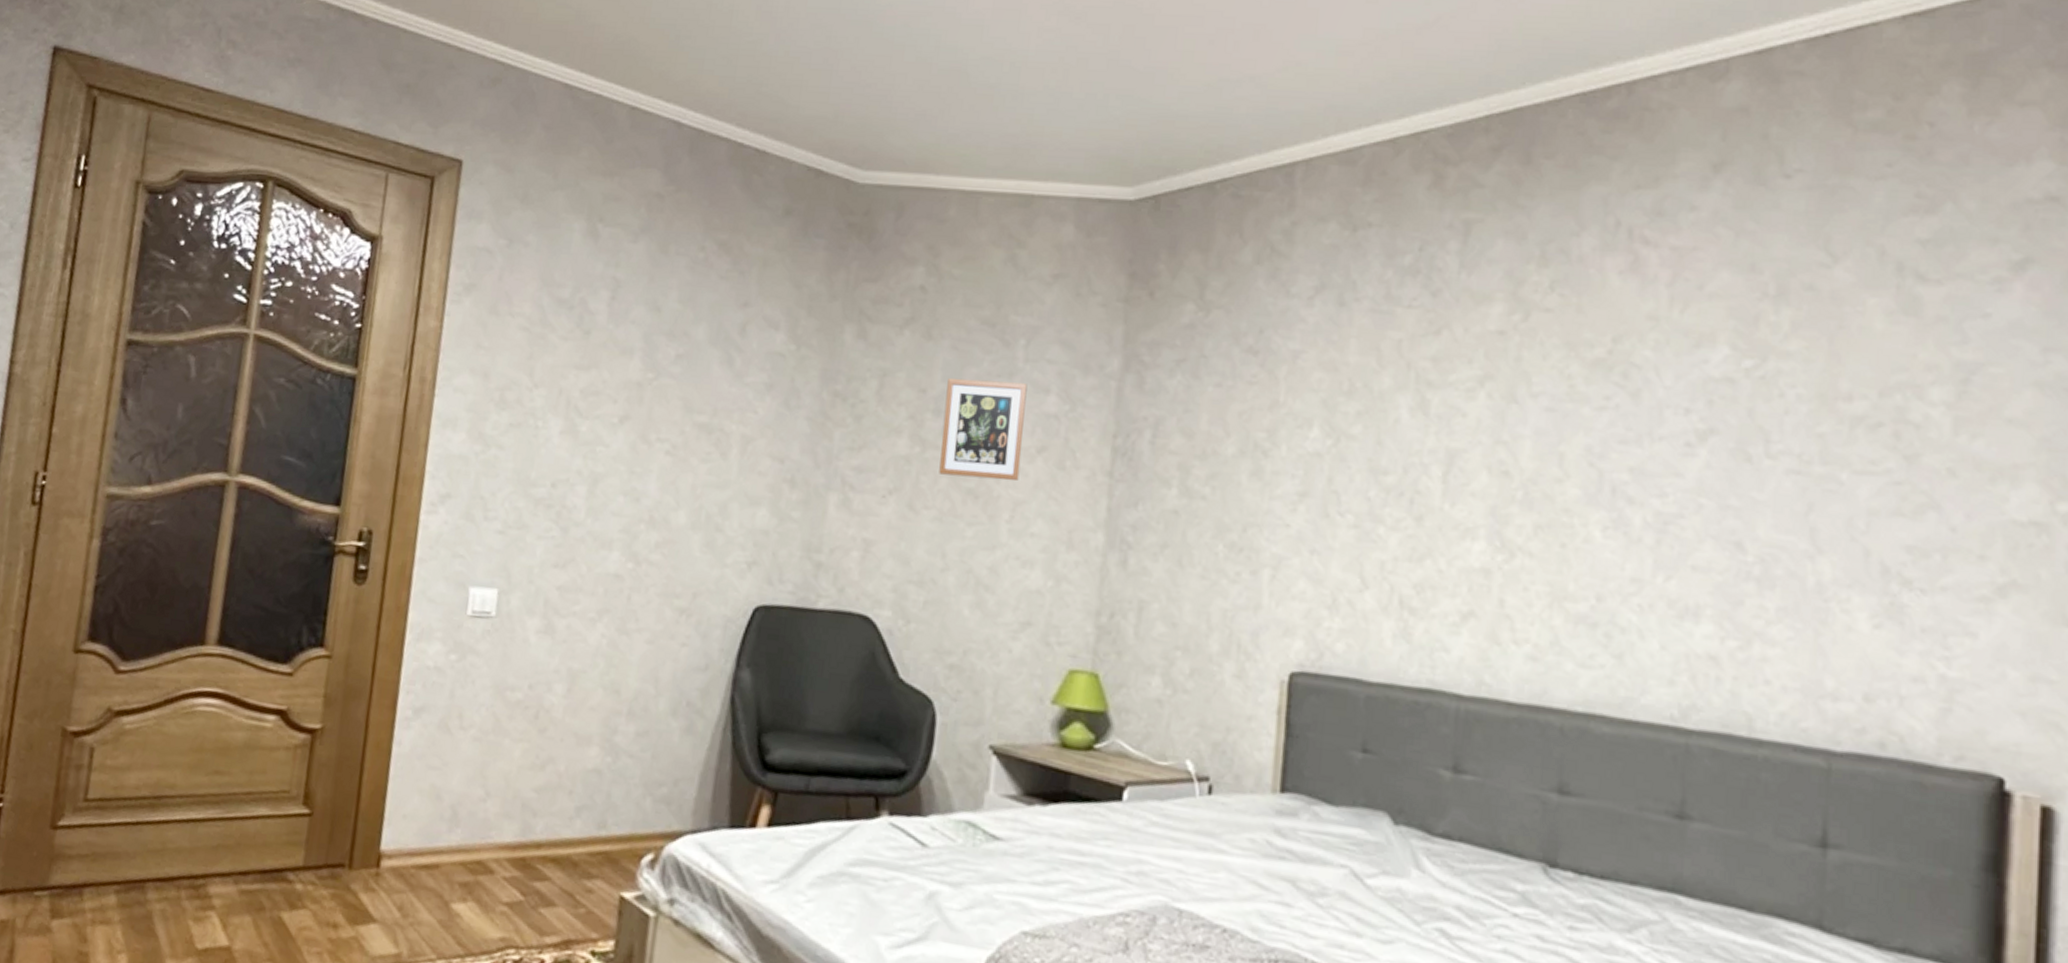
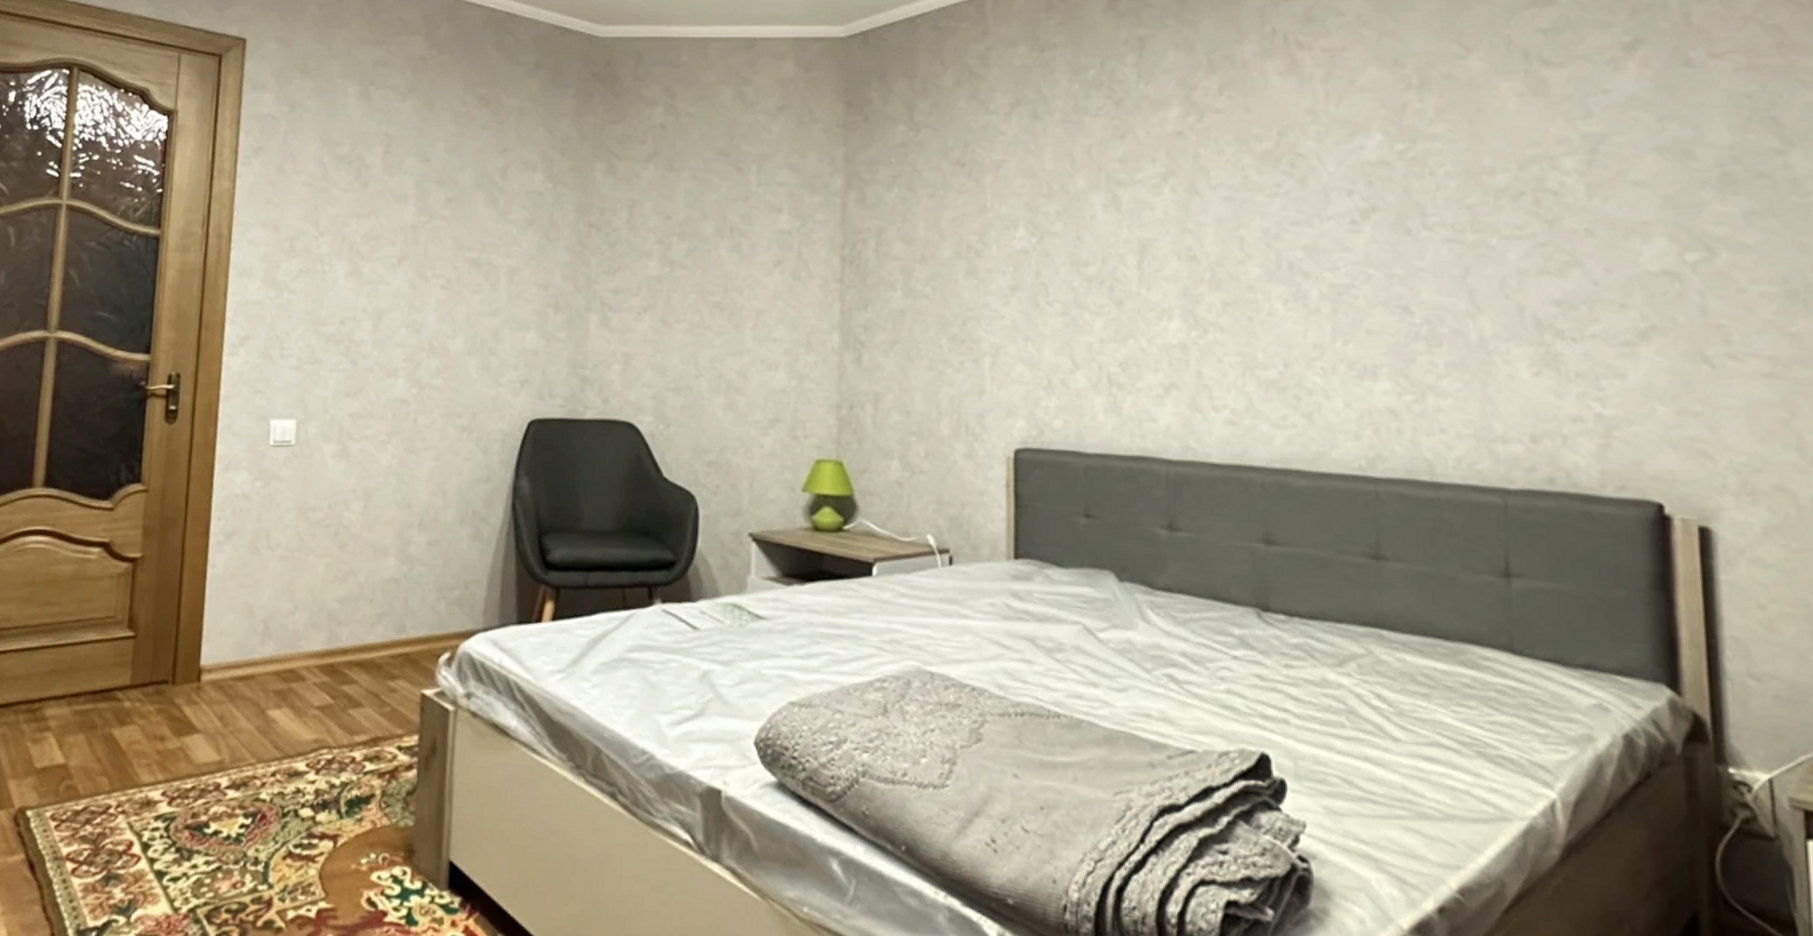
picture frame: present [939,377,1028,481] -> none [687,204,762,293]

